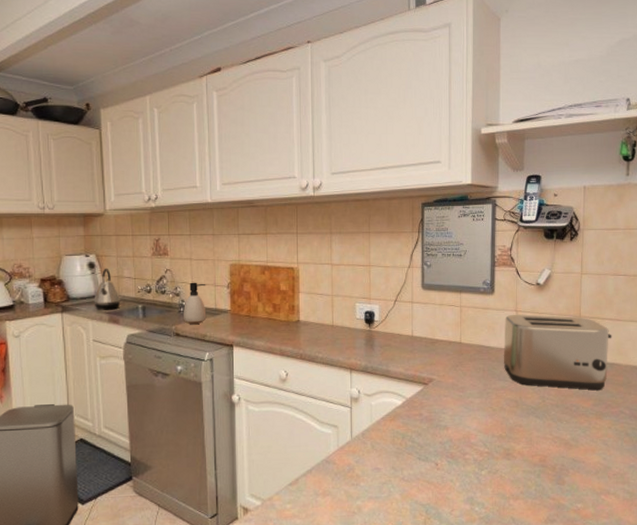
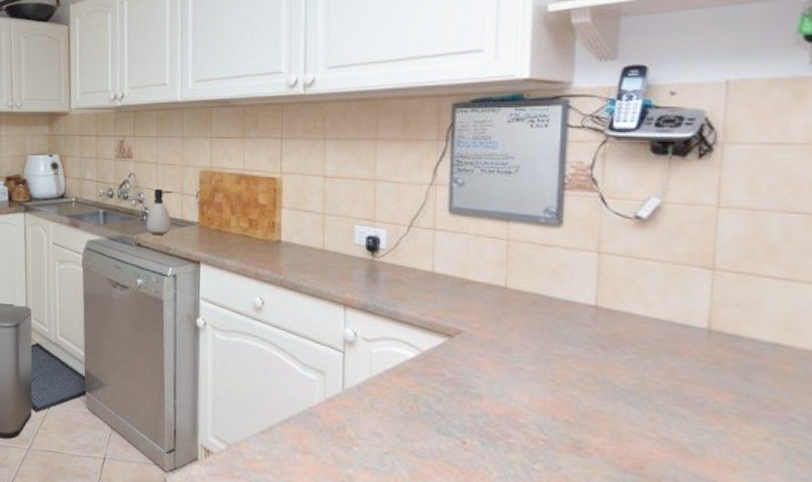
kettle: present [94,268,121,310] -> none [55,169,82,213]
toaster: present [503,314,612,390] -> none [574,257,776,381]

